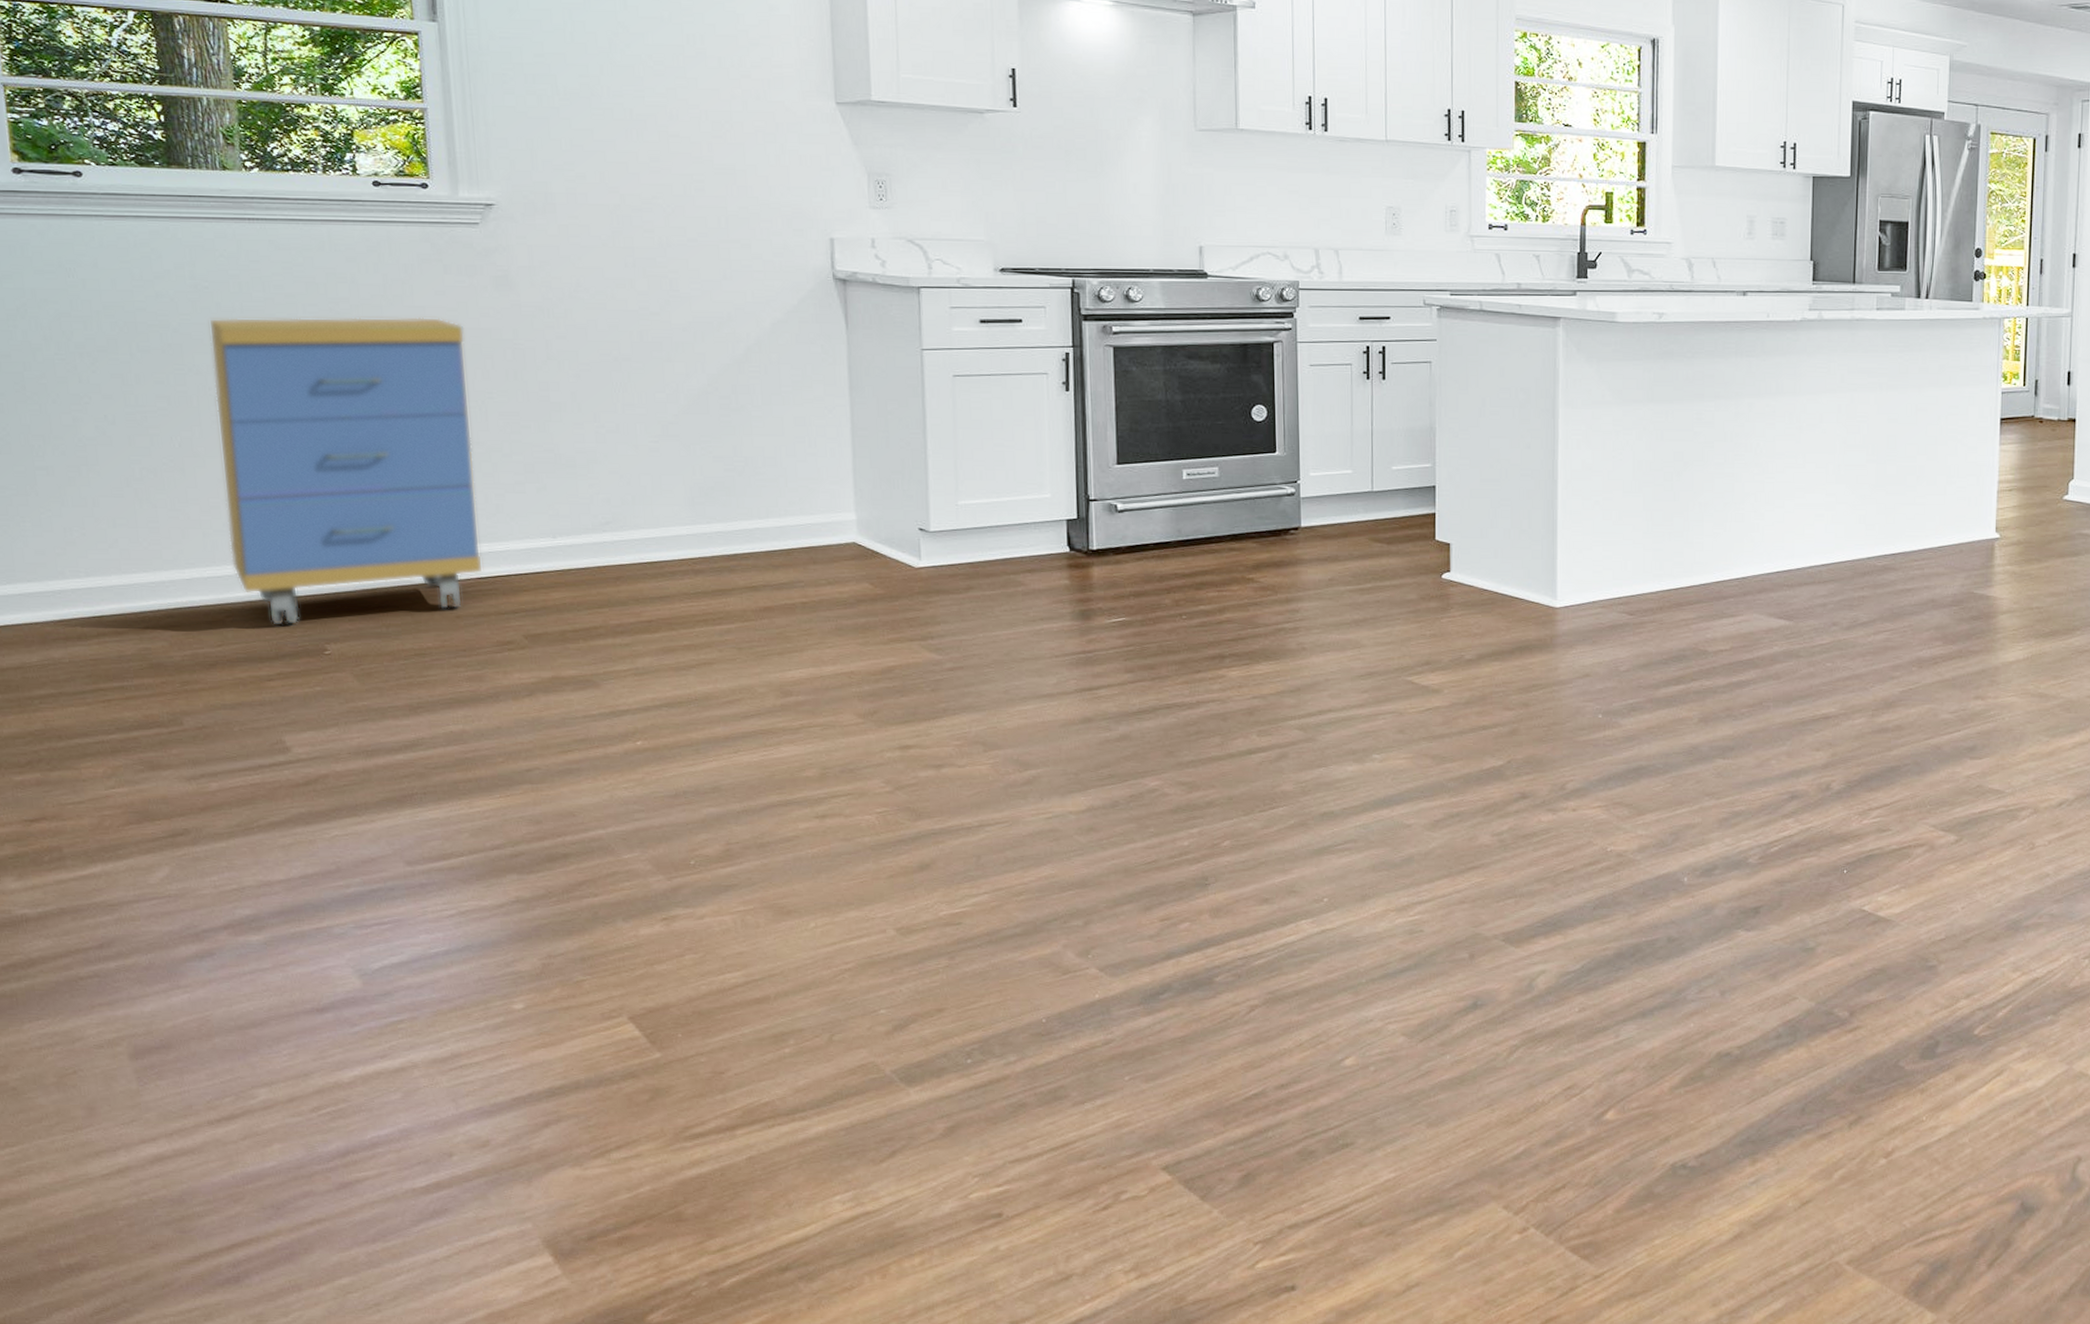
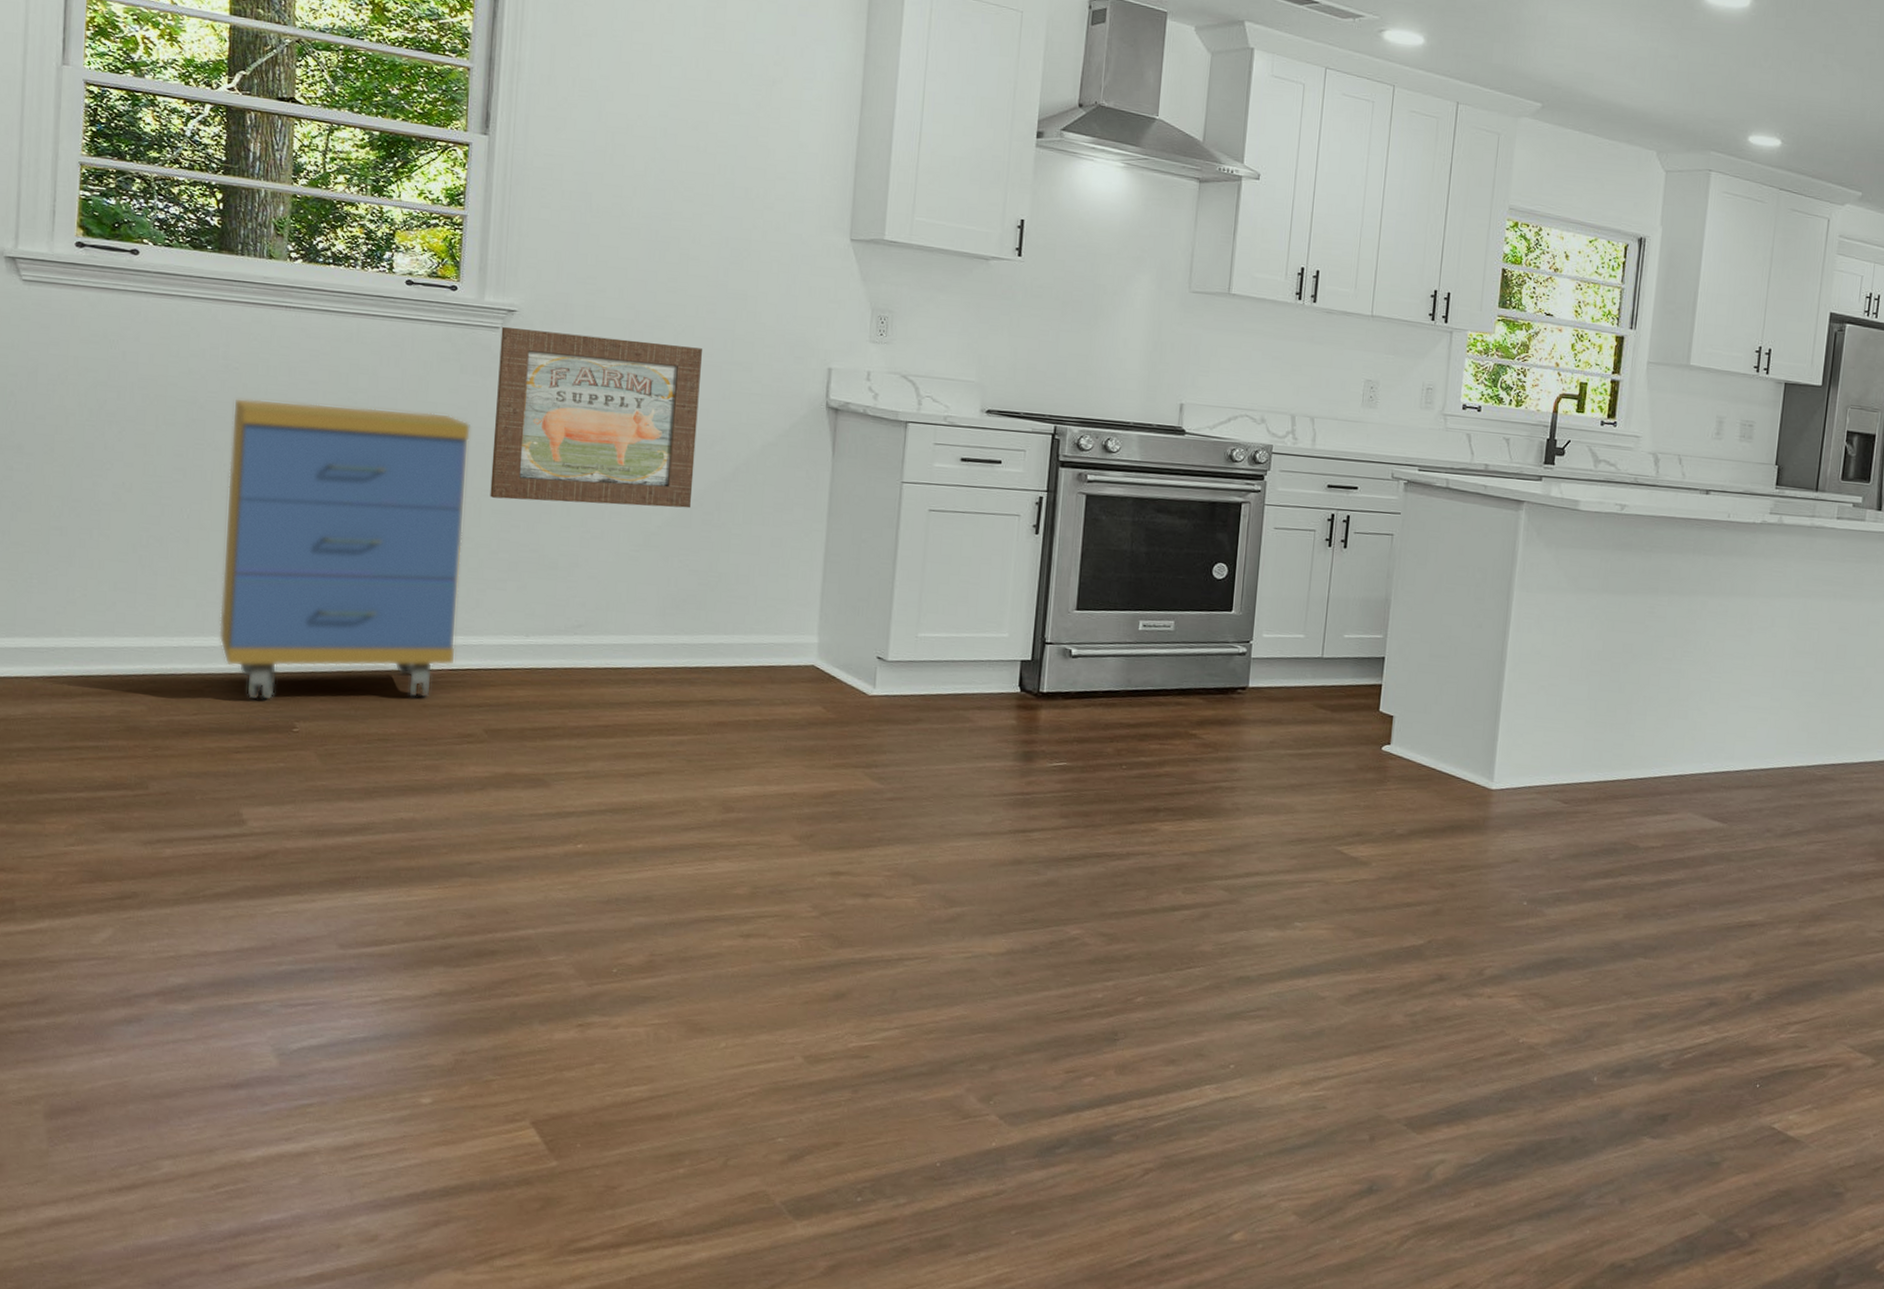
wall art: none [481,221,706,400] -> present [490,326,702,509]

